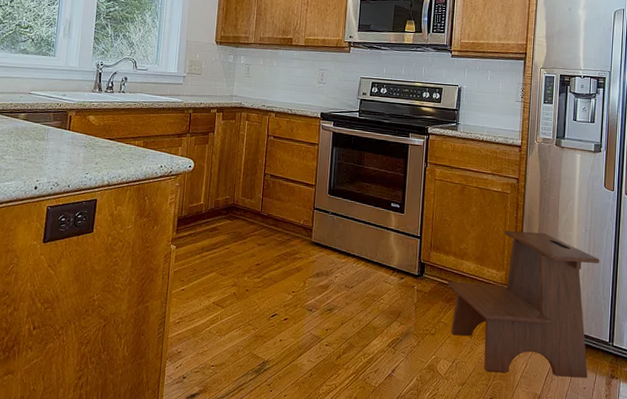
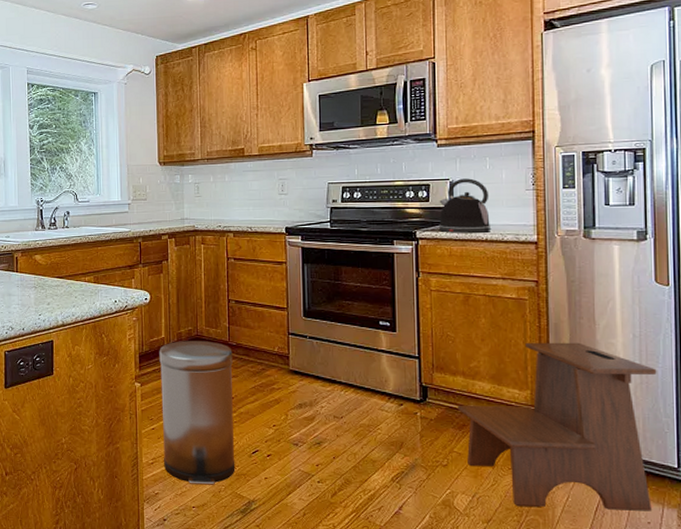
pedal bin: none [189,208,263,346] -> present [159,341,236,486]
kettle: none [446,86,488,135] -> present [438,178,492,234]

